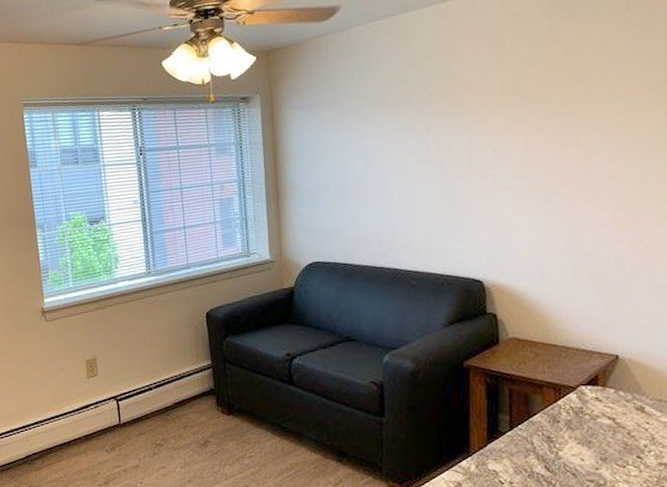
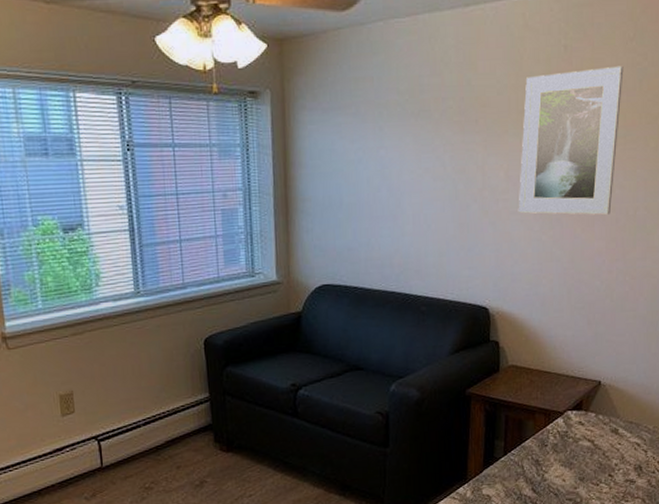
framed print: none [508,37,618,188] -> present [518,65,624,216]

